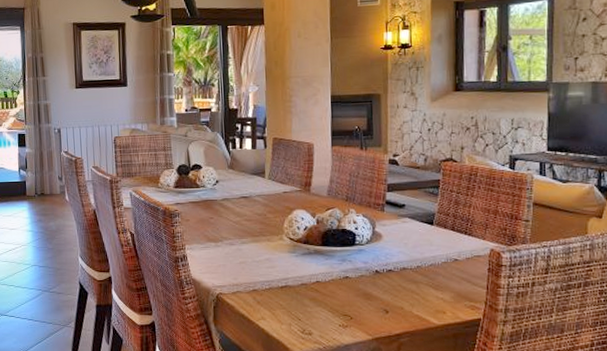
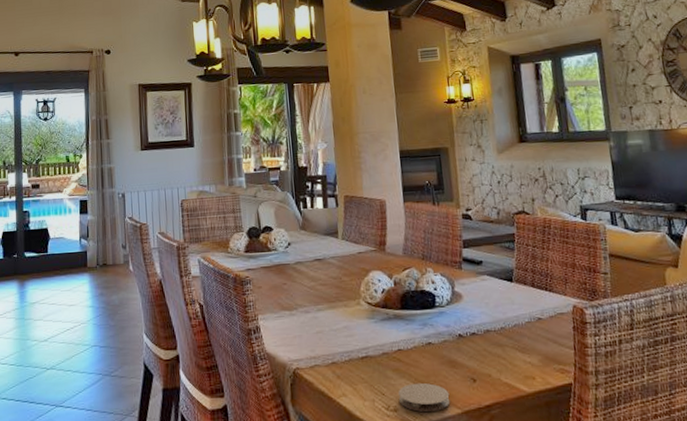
coaster: none [313,311,362,337] -> present [398,382,451,413]

